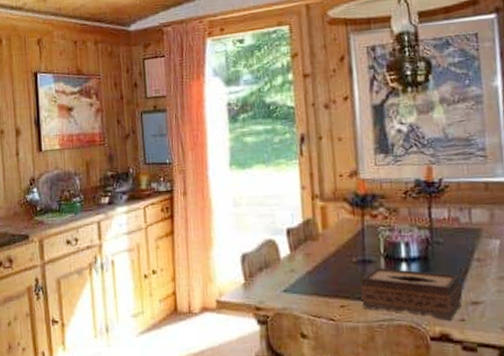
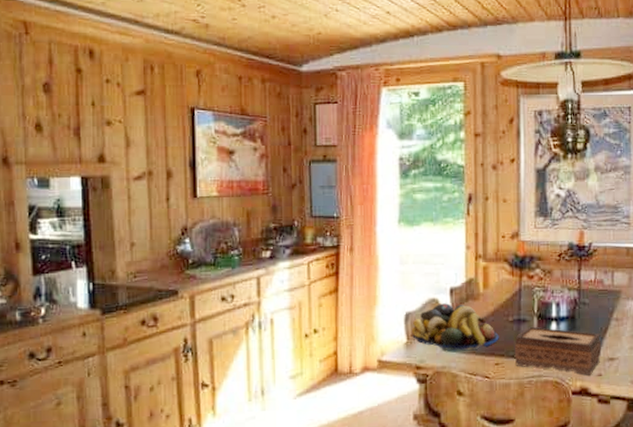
fruit bowl: none [248,244,343,292] -> present [411,303,499,350]

